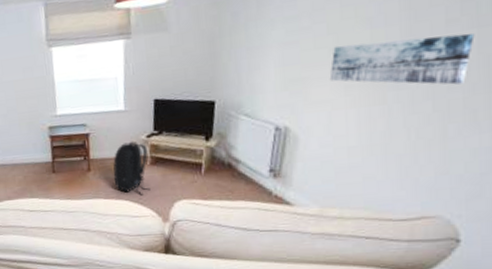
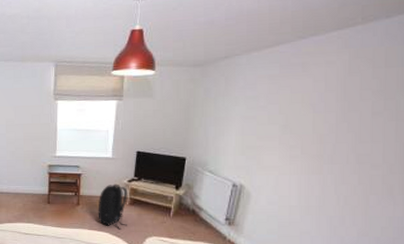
wall art: present [329,33,475,85] -> none [278,123,394,164]

